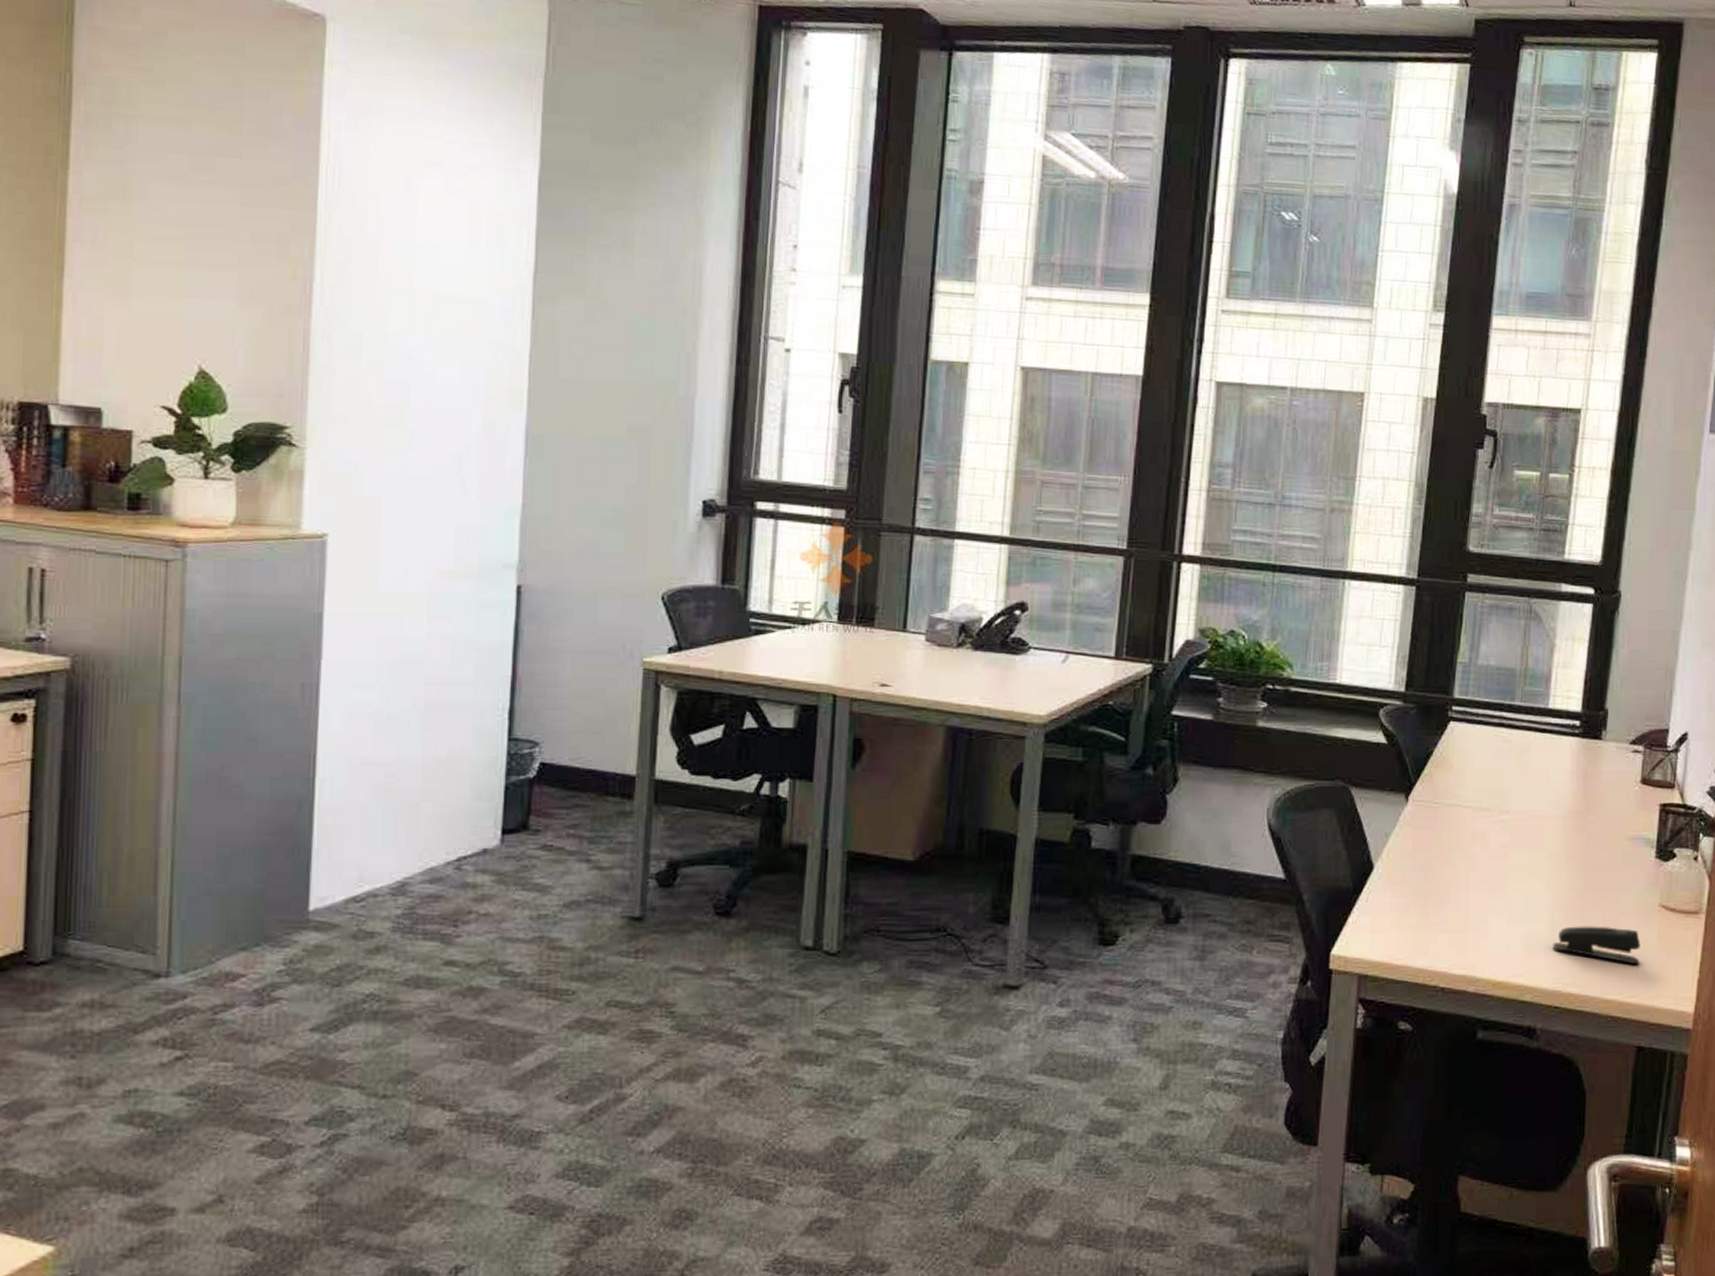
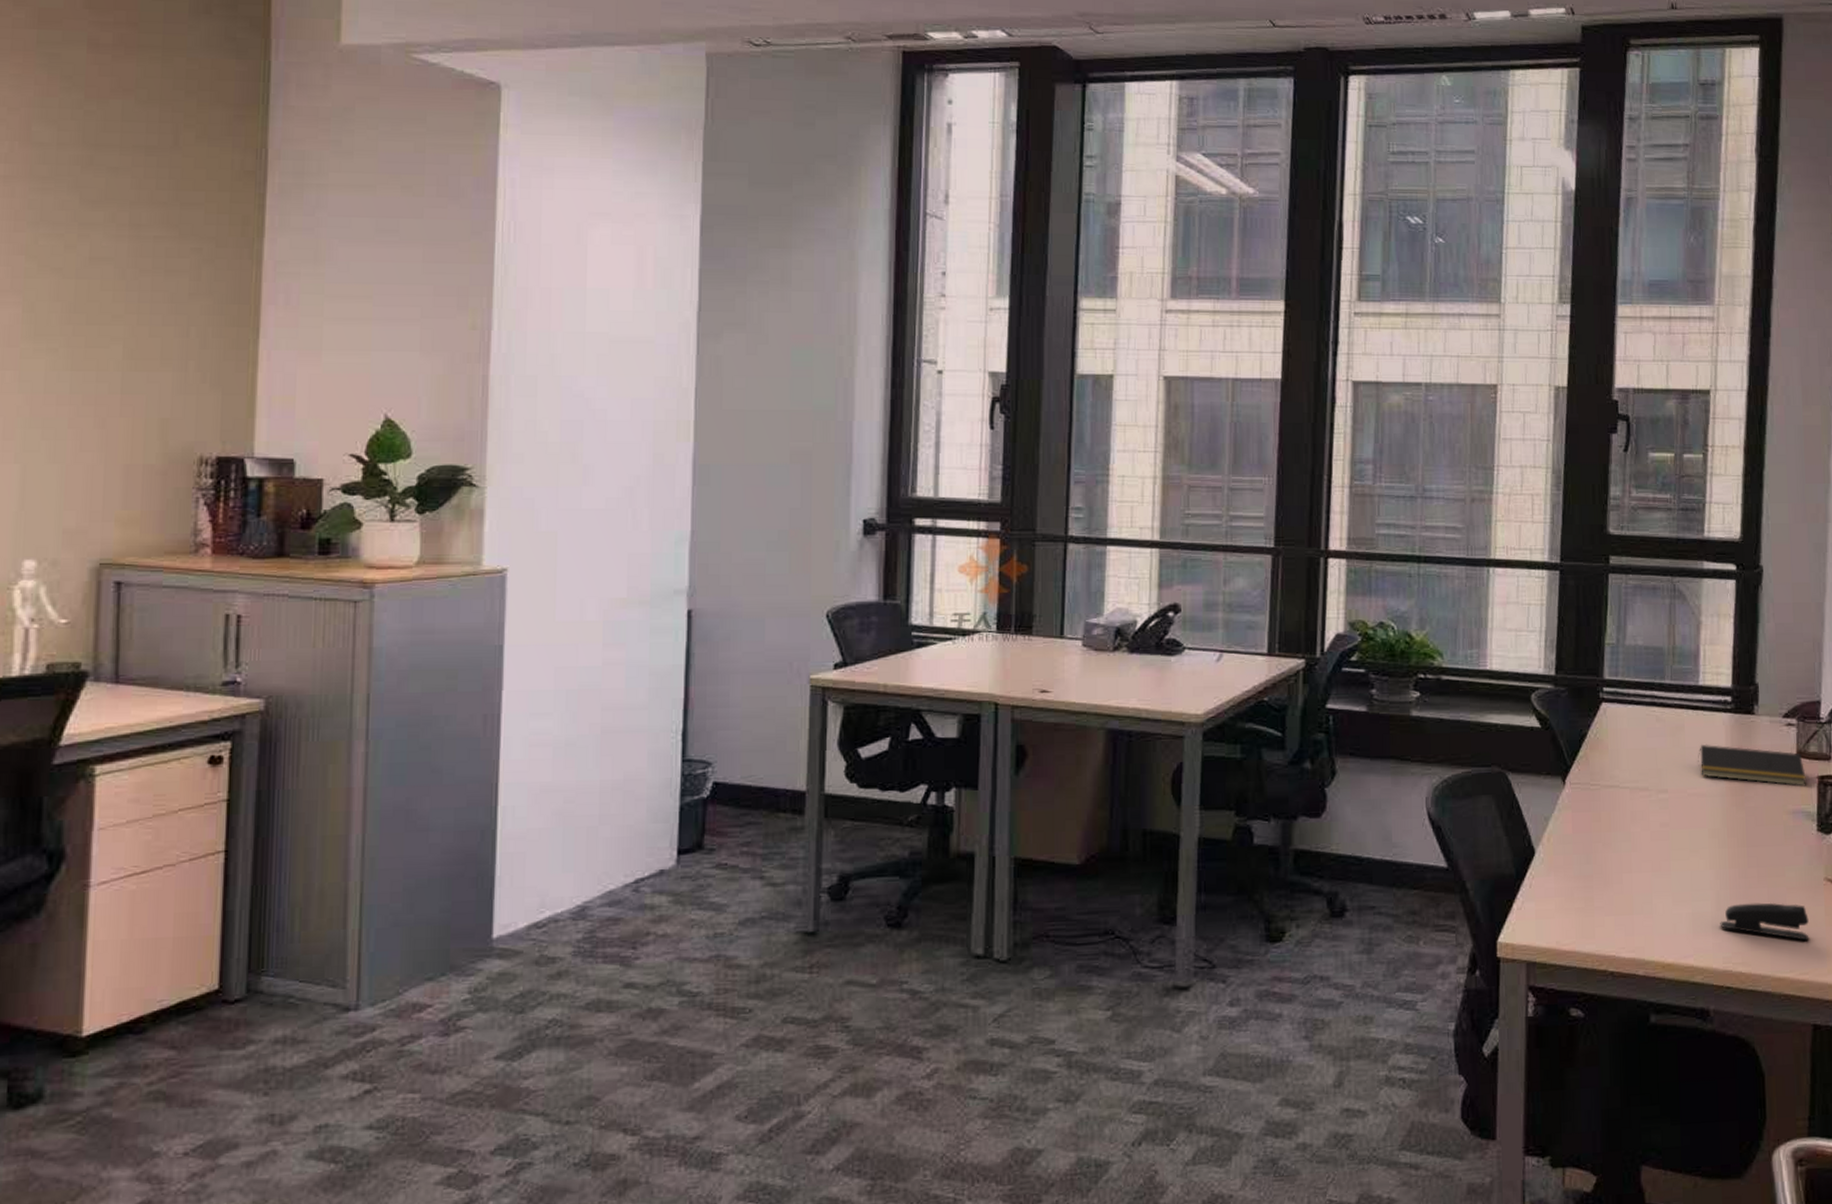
notepad: none [1542,767,1649,813] -> present [1698,744,1806,787]

